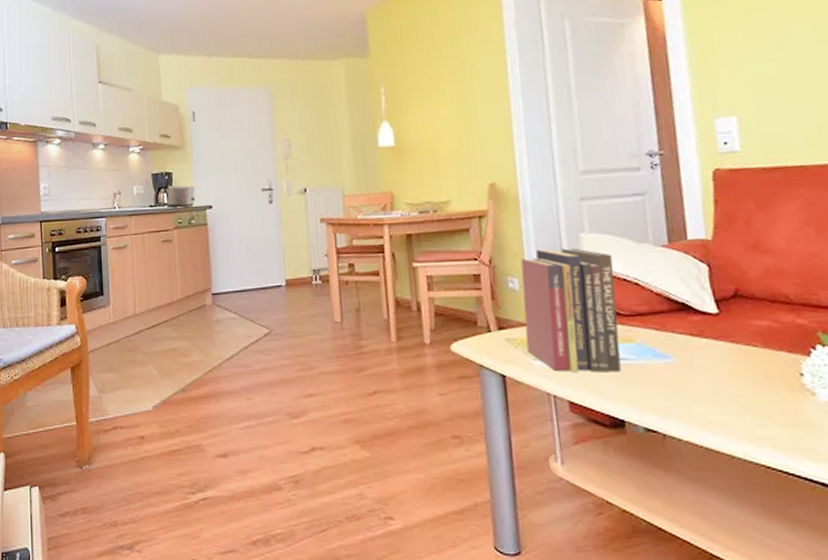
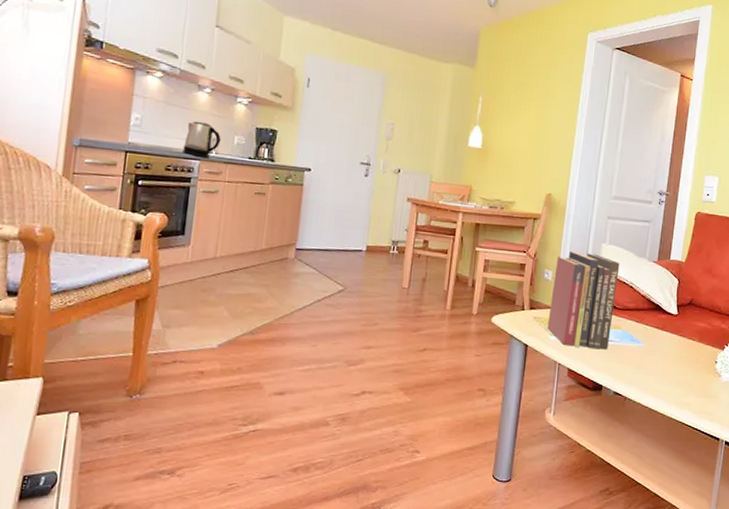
kettle: none [89,178,121,215] -> present [182,121,221,158]
toaster: present [167,185,196,209] -> none [267,142,298,167]

